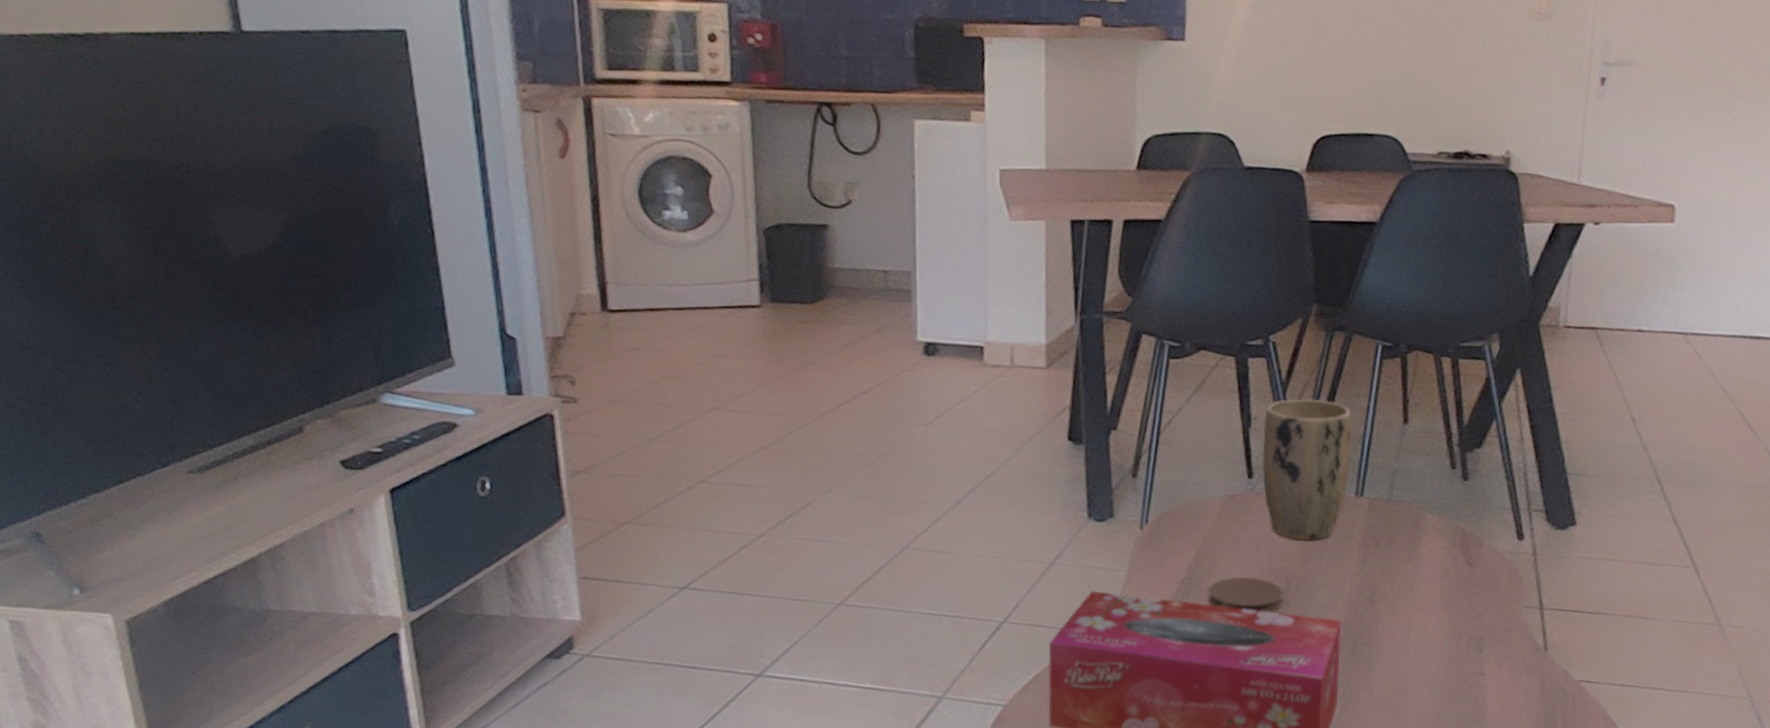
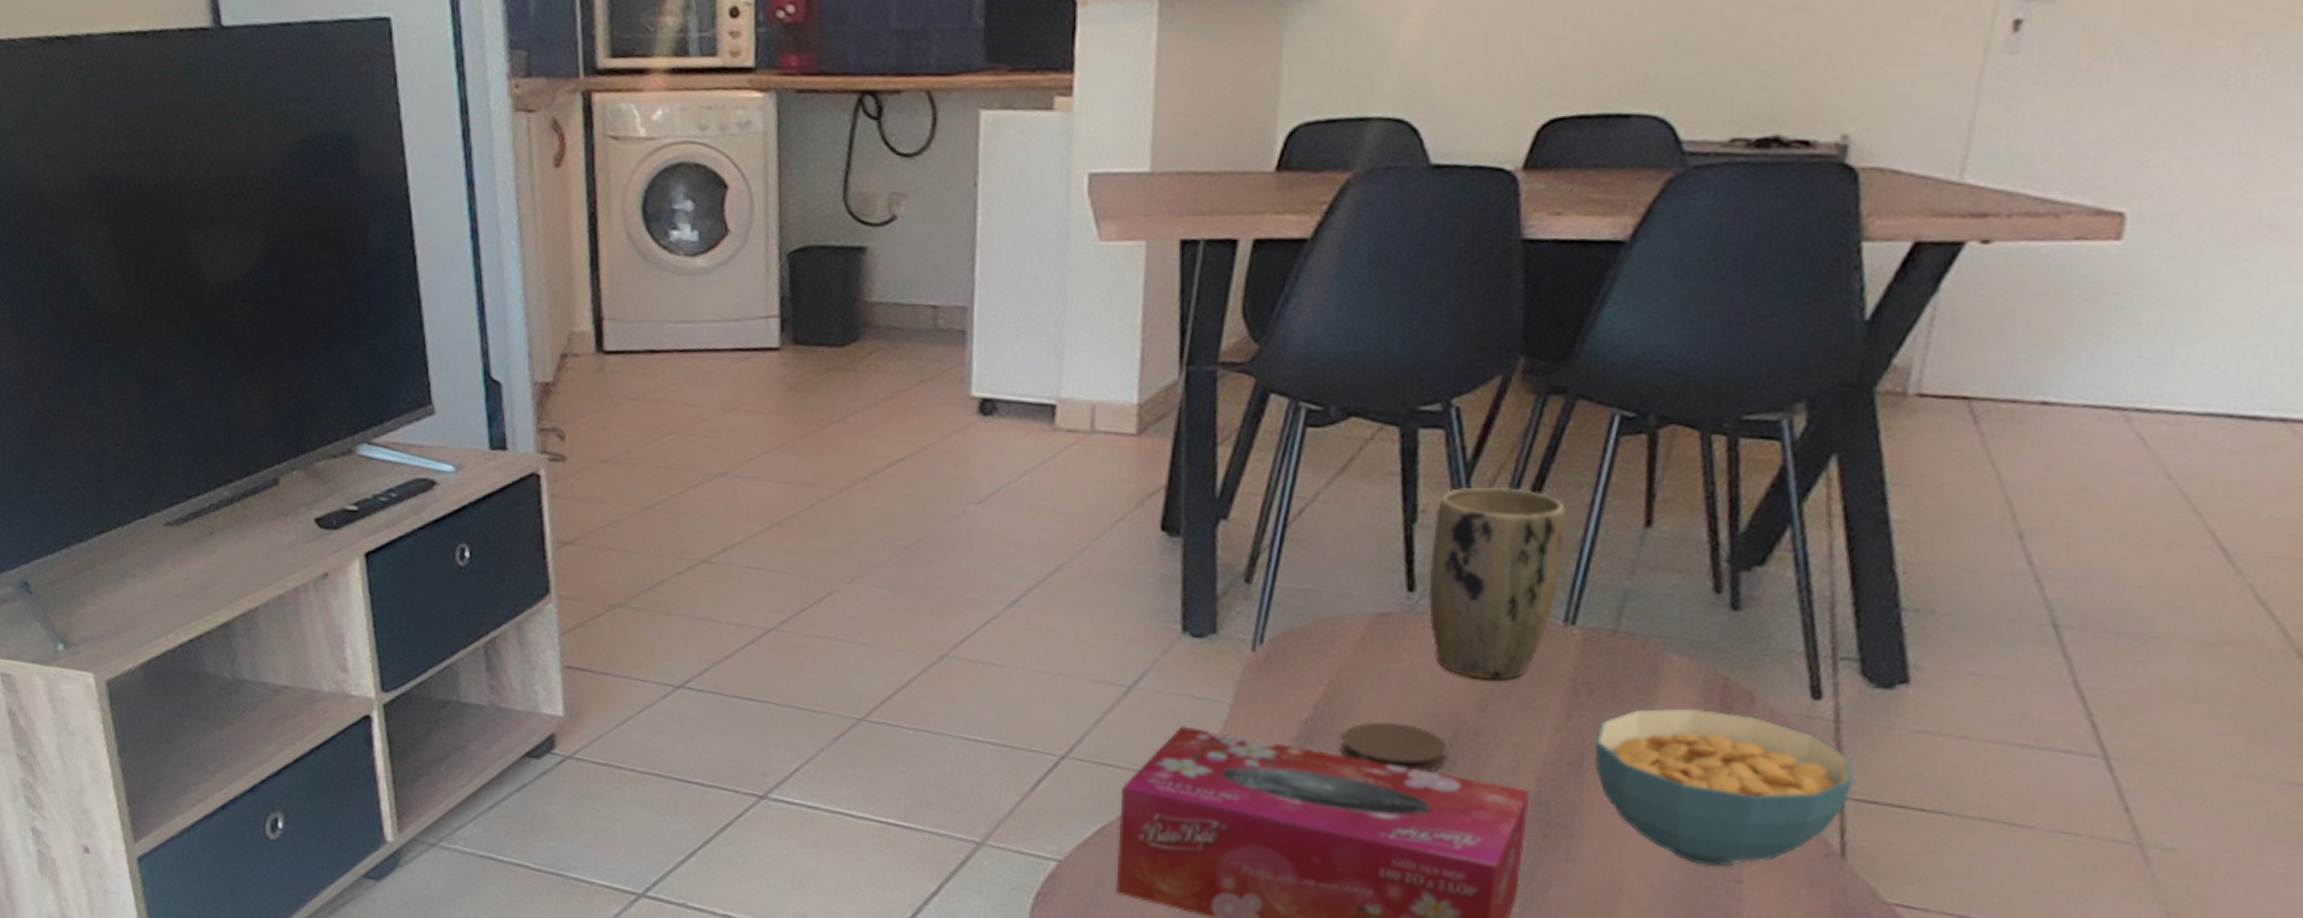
cereal bowl: none [1382,551,1548,665] -> present [1594,708,1854,866]

